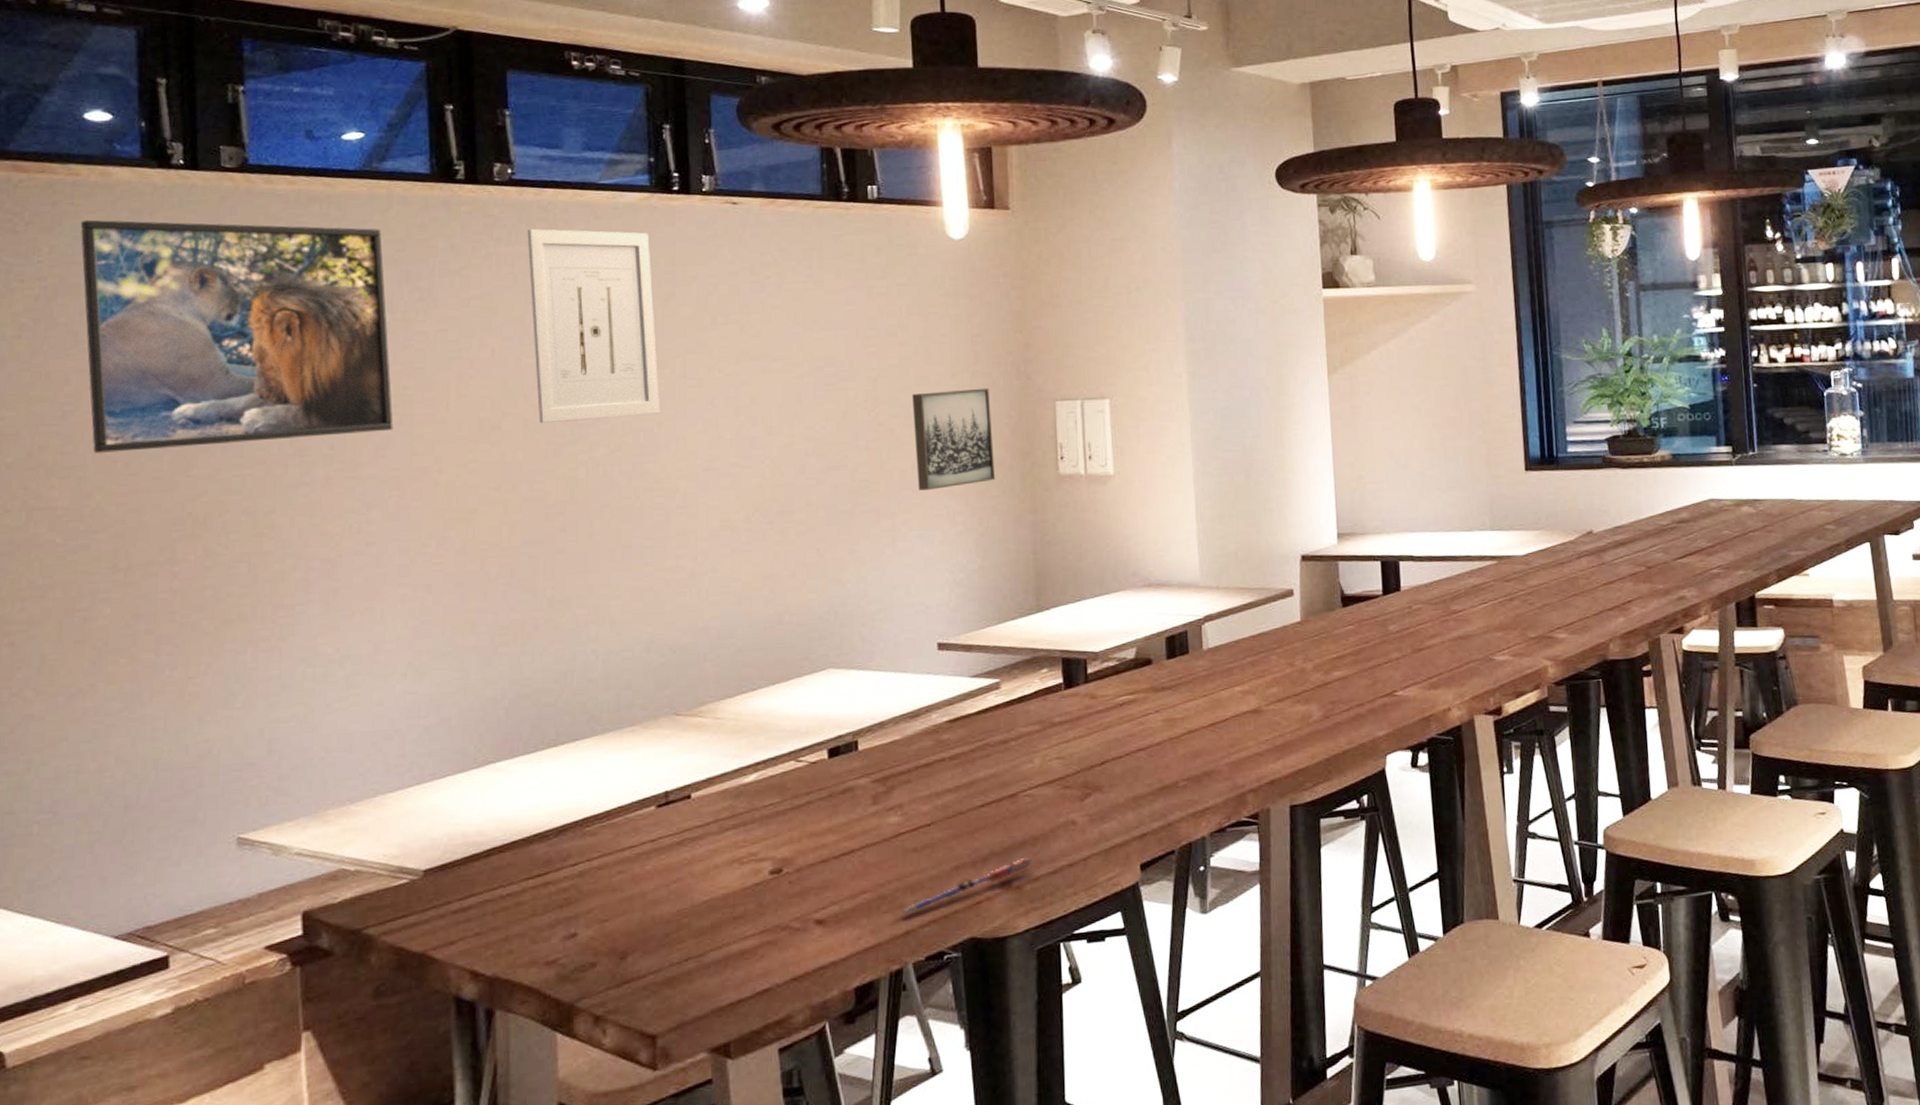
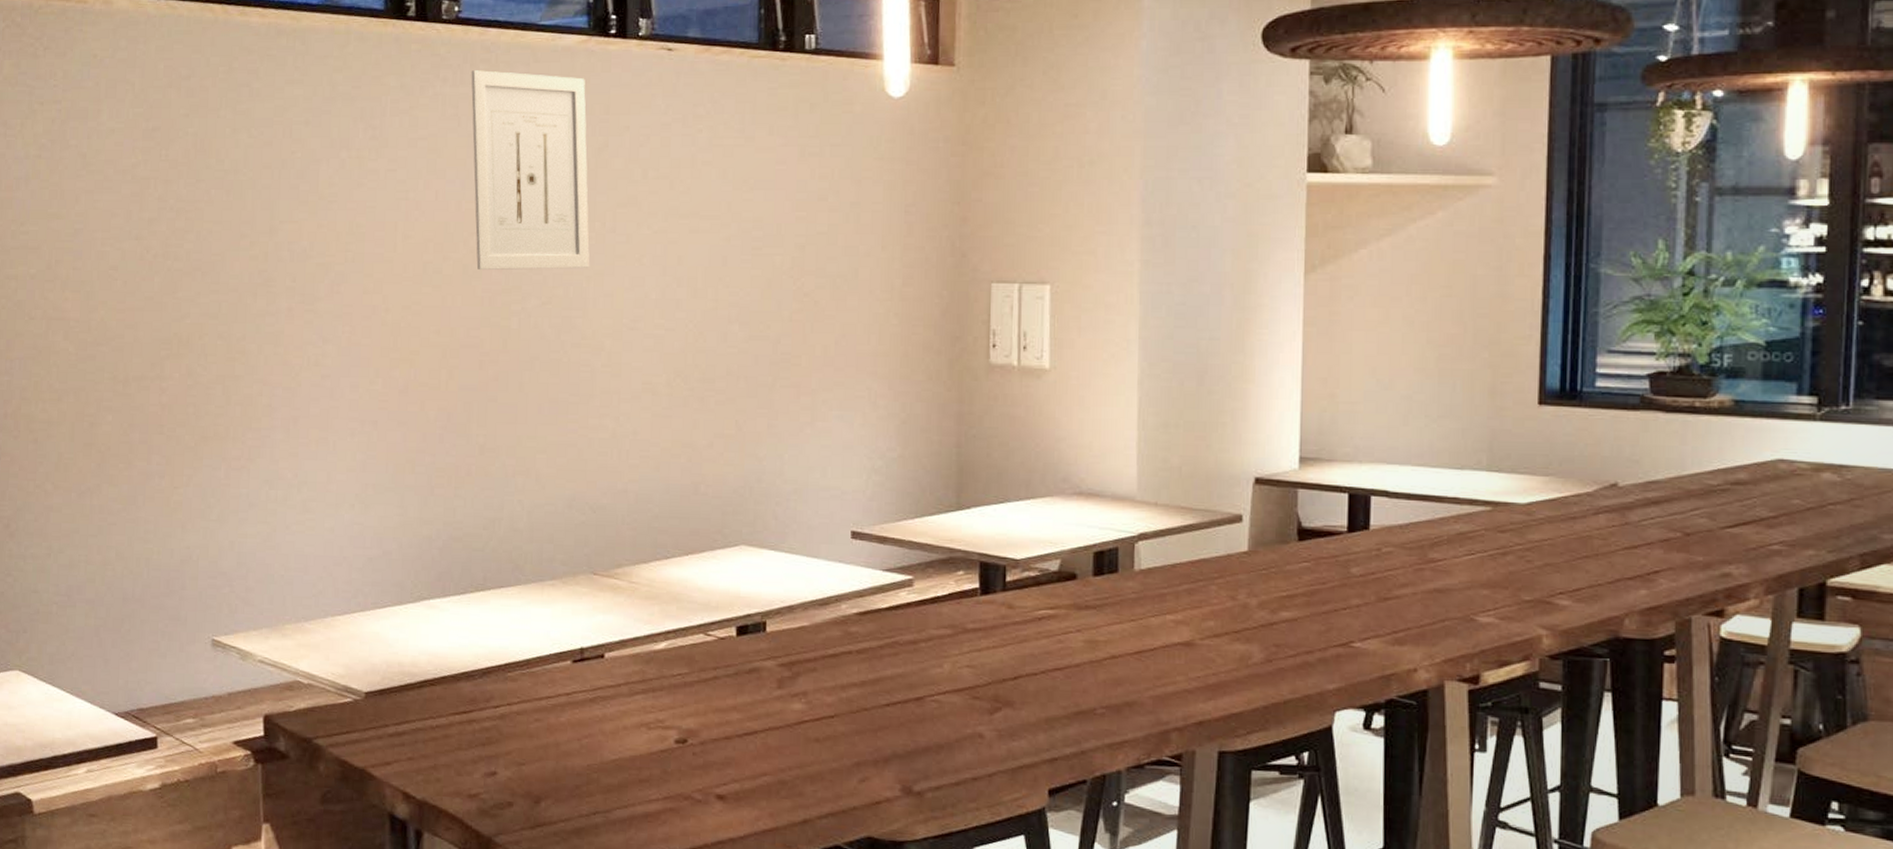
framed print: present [80,219,393,453] -> none [87,46,347,271]
pen: present [901,857,1034,915] -> none [800,764,936,804]
wall art: present [912,387,996,491] -> none [839,263,922,369]

